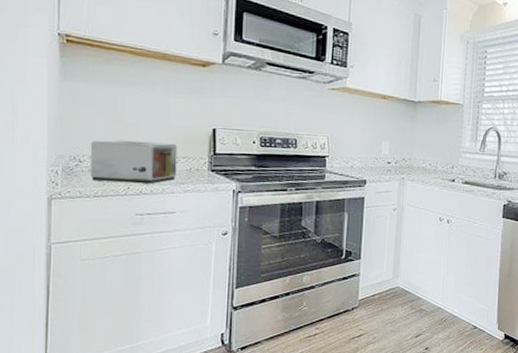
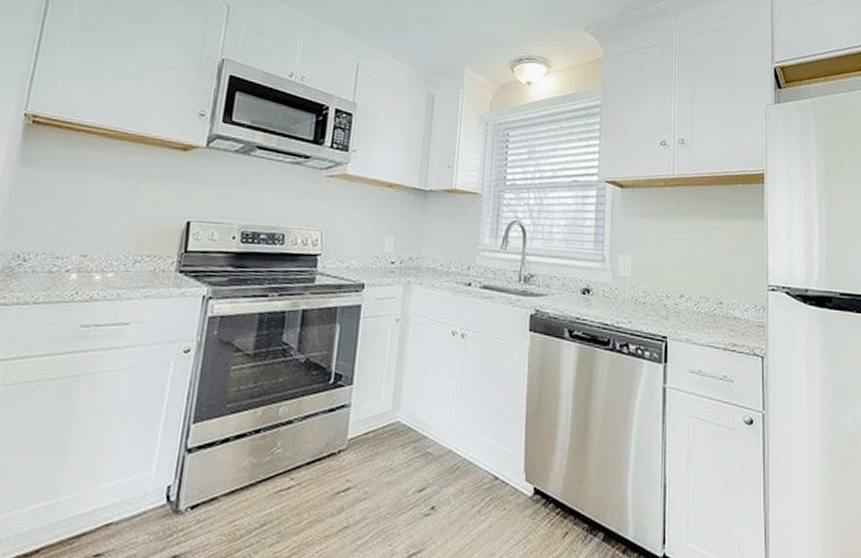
toaster: present [90,140,178,185] -> none [34,234,143,289]

